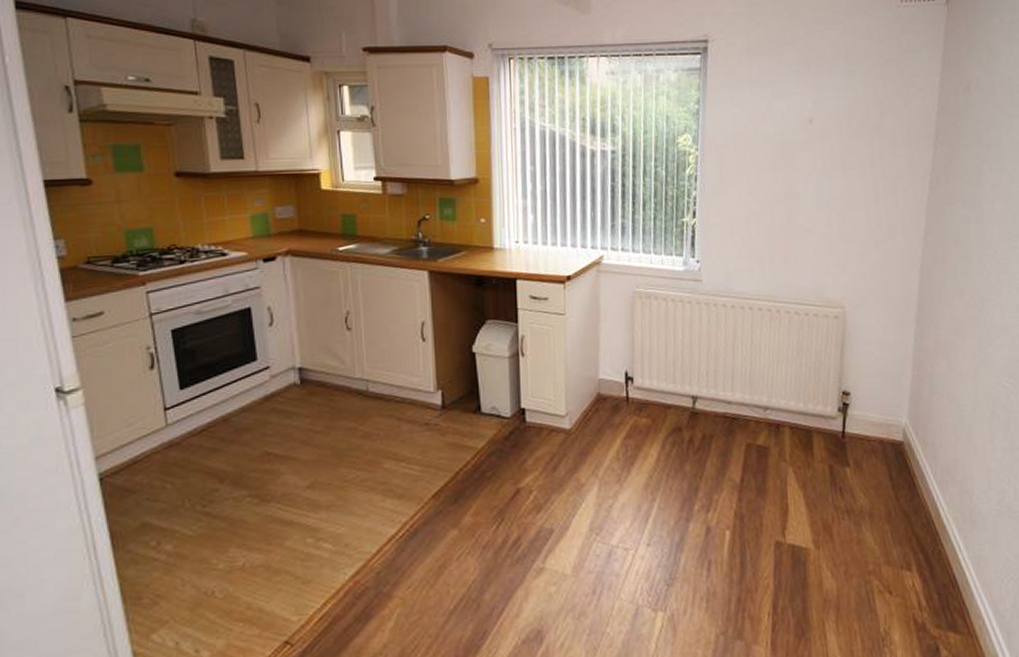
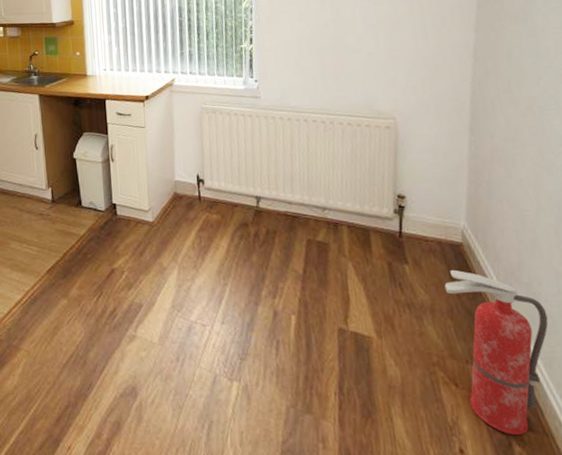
fire extinguisher: none [884,470,979,640] -> present [444,269,549,436]

